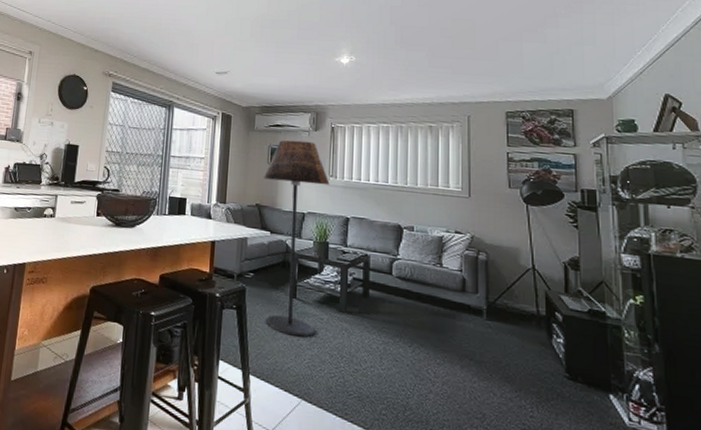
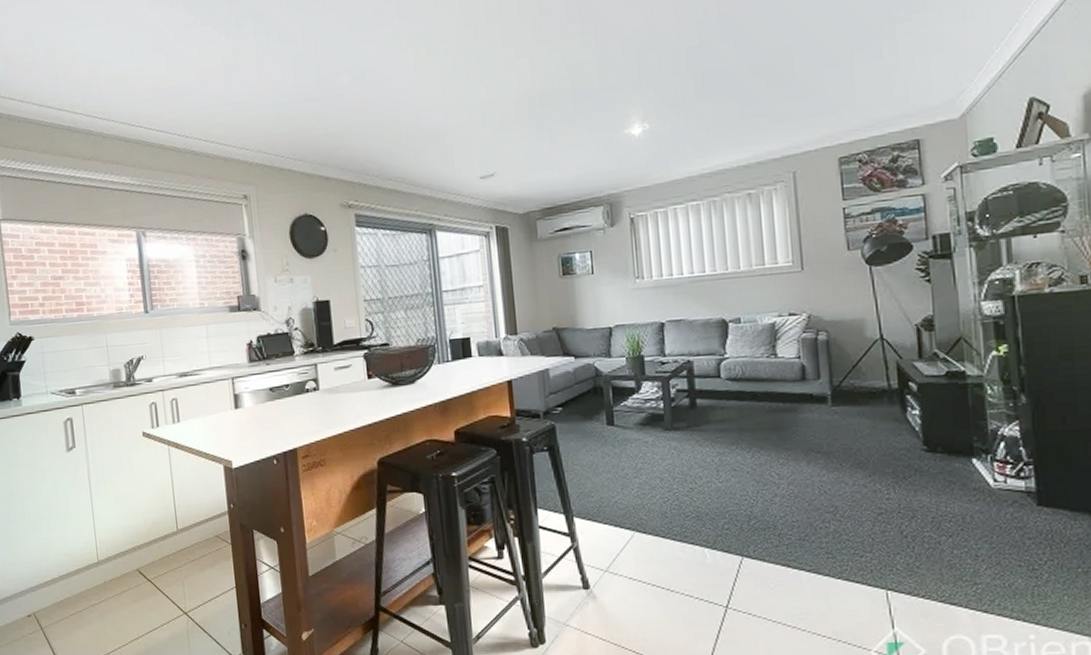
floor lamp: present [264,140,330,338] -> none [557,240,641,467]

